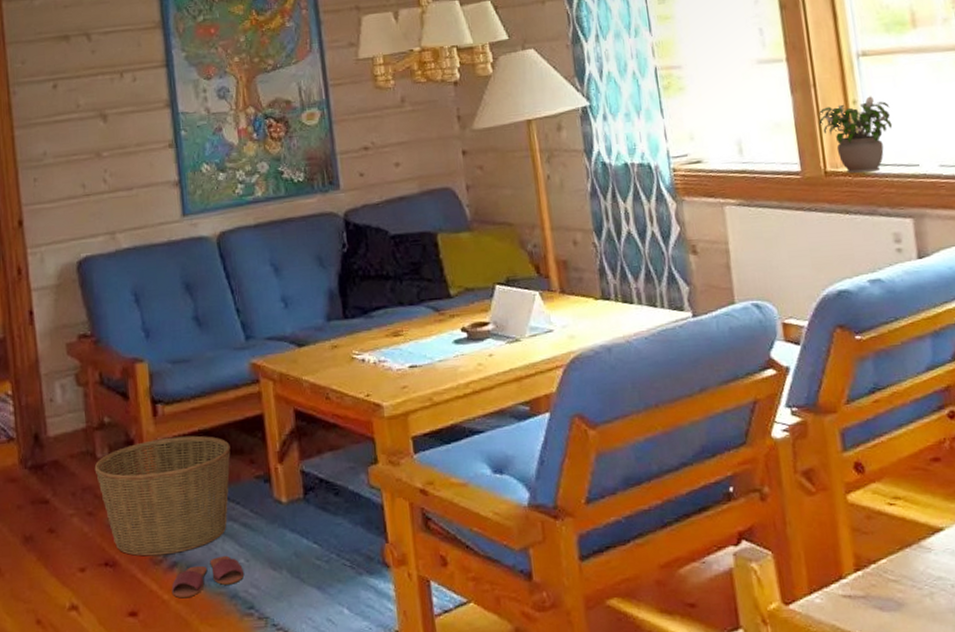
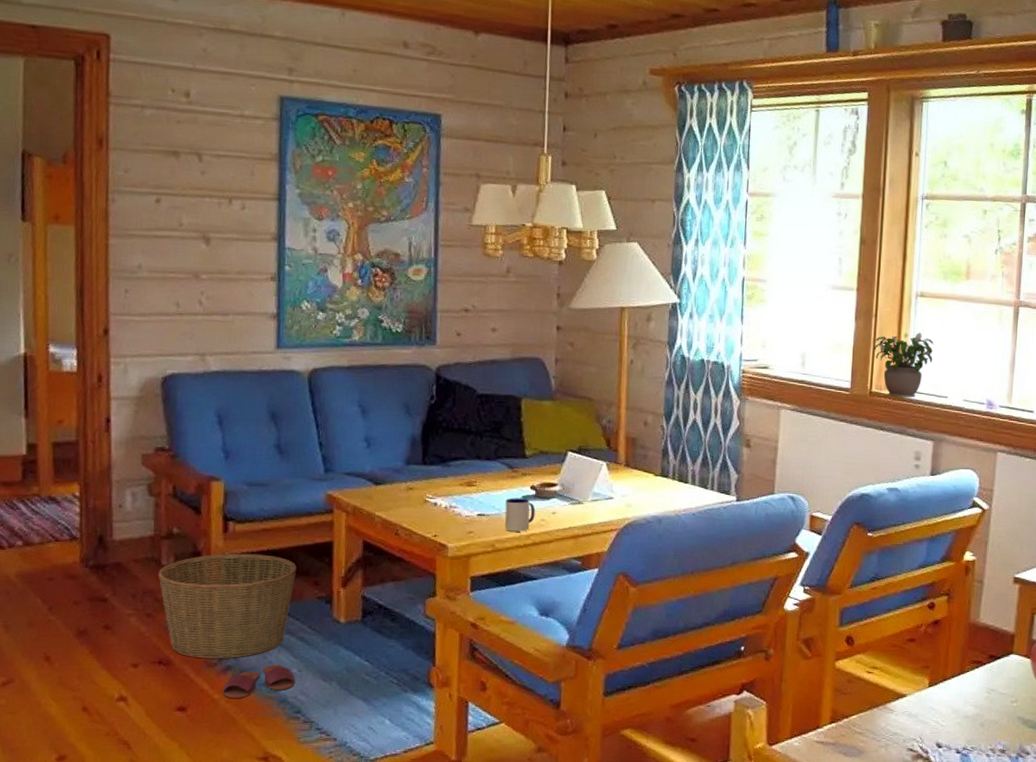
mug: none [436,342,471,382] -> present [504,498,536,532]

